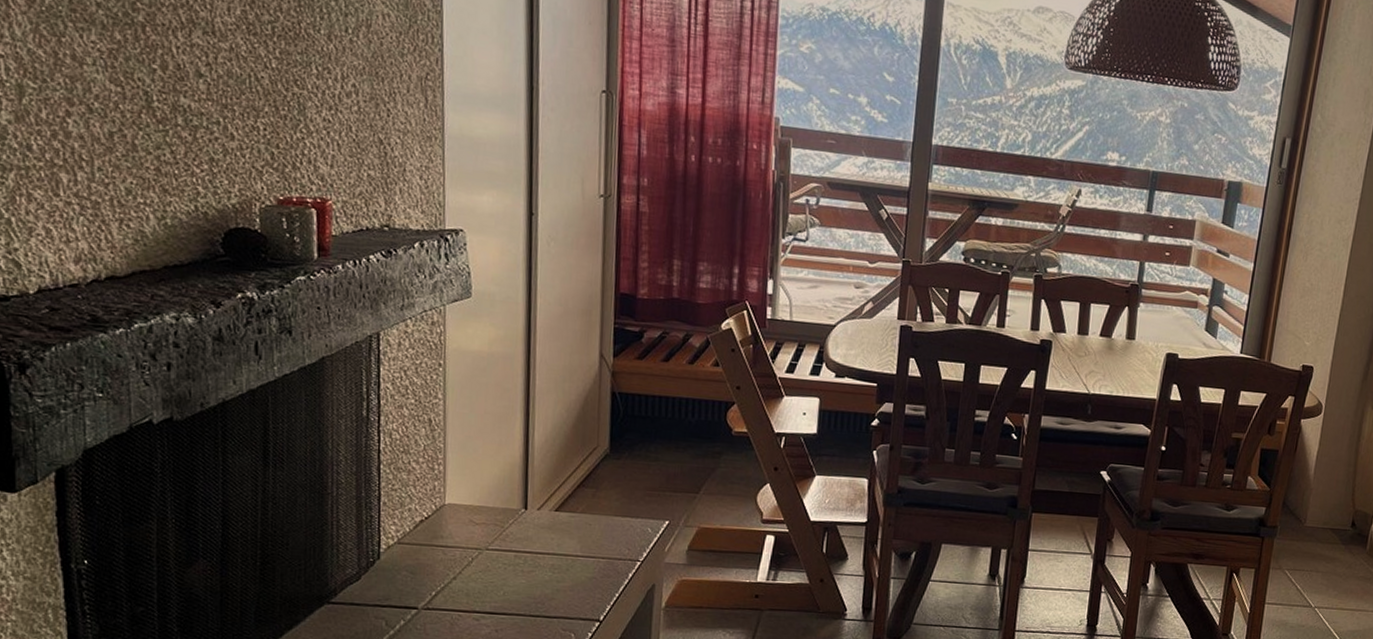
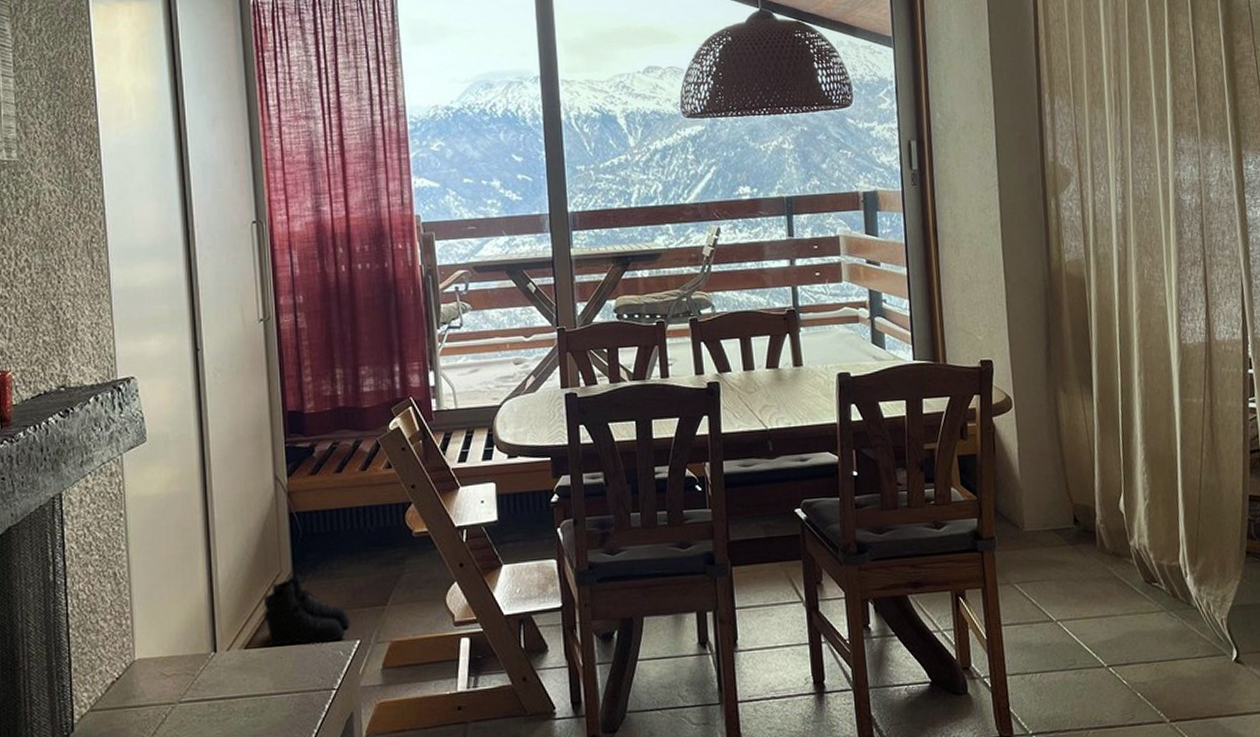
boots: none [575,451,662,521] -> present [262,574,351,647]

